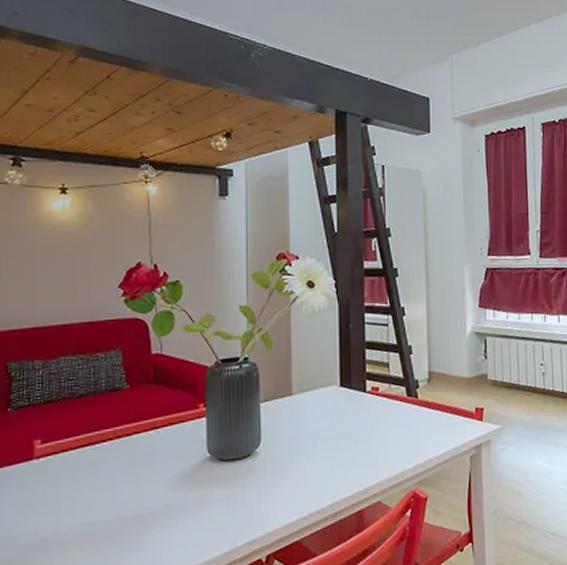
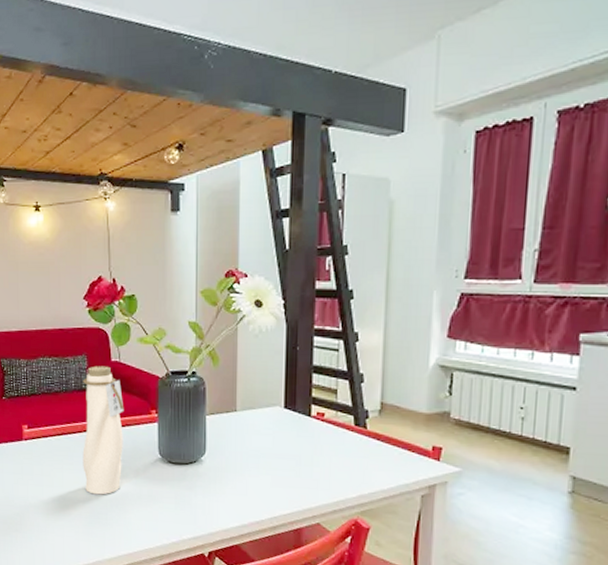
water bottle: none [114,360,167,513] -> present [82,366,124,495]

